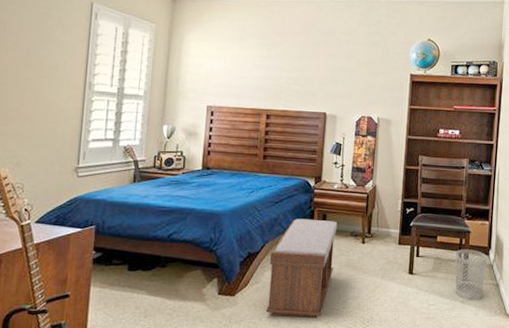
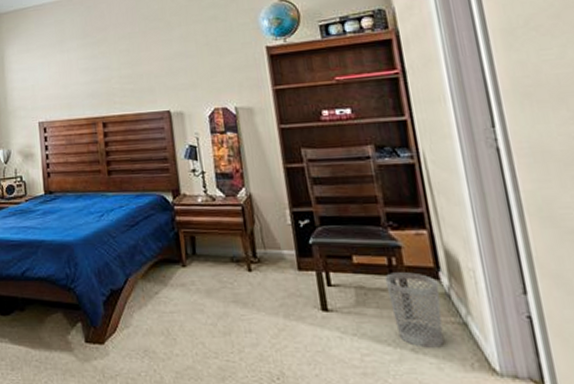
bench: present [266,218,338,319] -> none [136,243,218,374]

